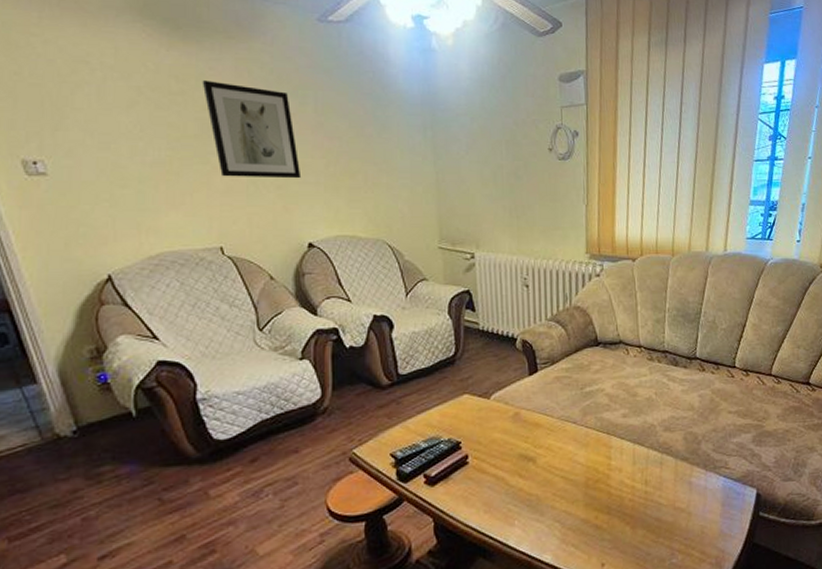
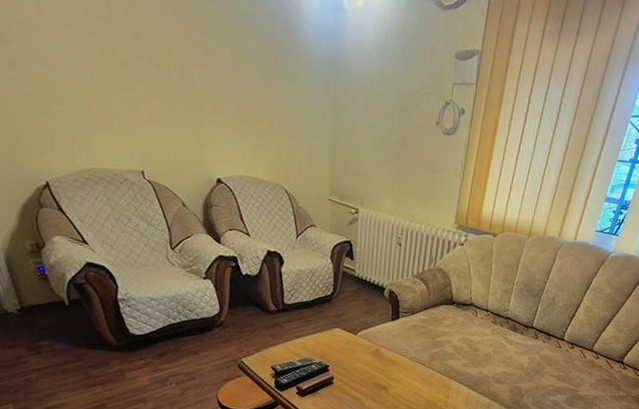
wall art: present [202,80,302,179] -> none [131,9,215,118]

